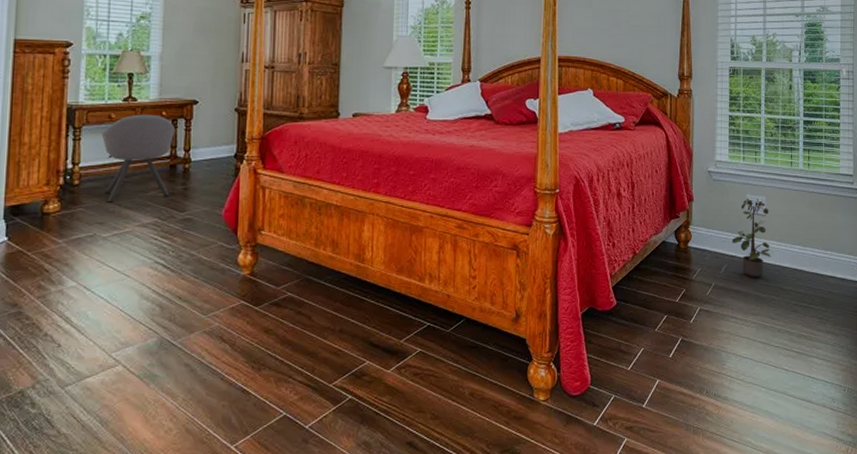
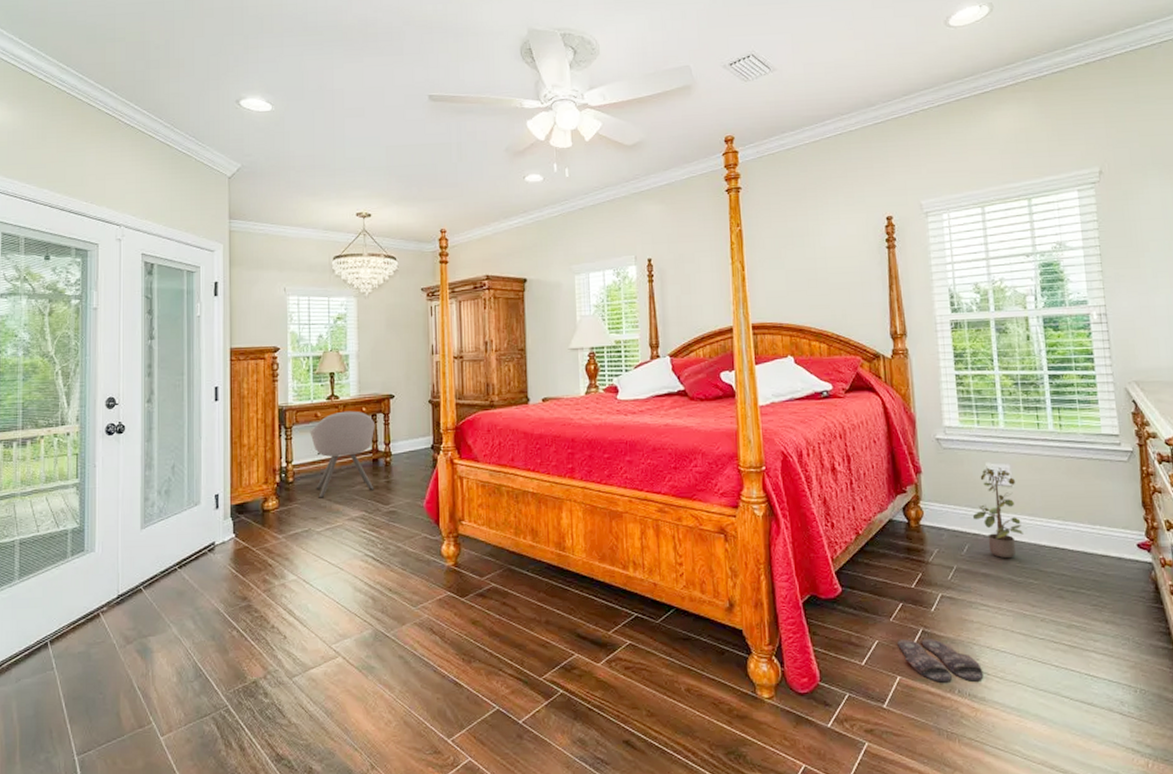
slippers: none [660,347,728,385] -> present [897,639,984,683]

